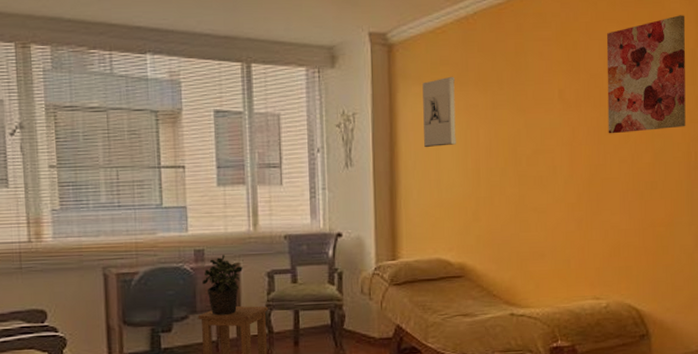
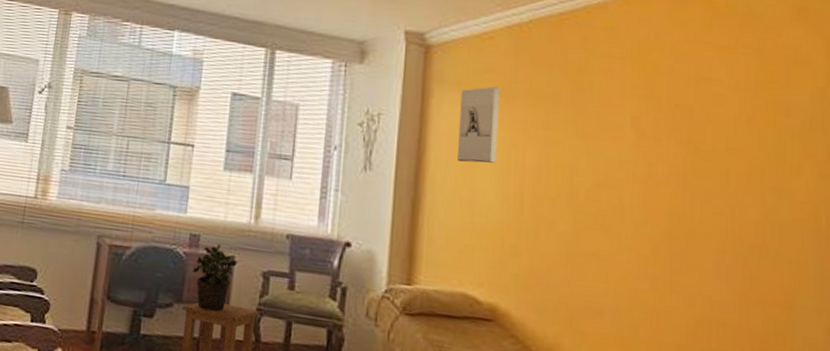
wall art: present [606,15,686,134] -> none [698,45,812,183]

